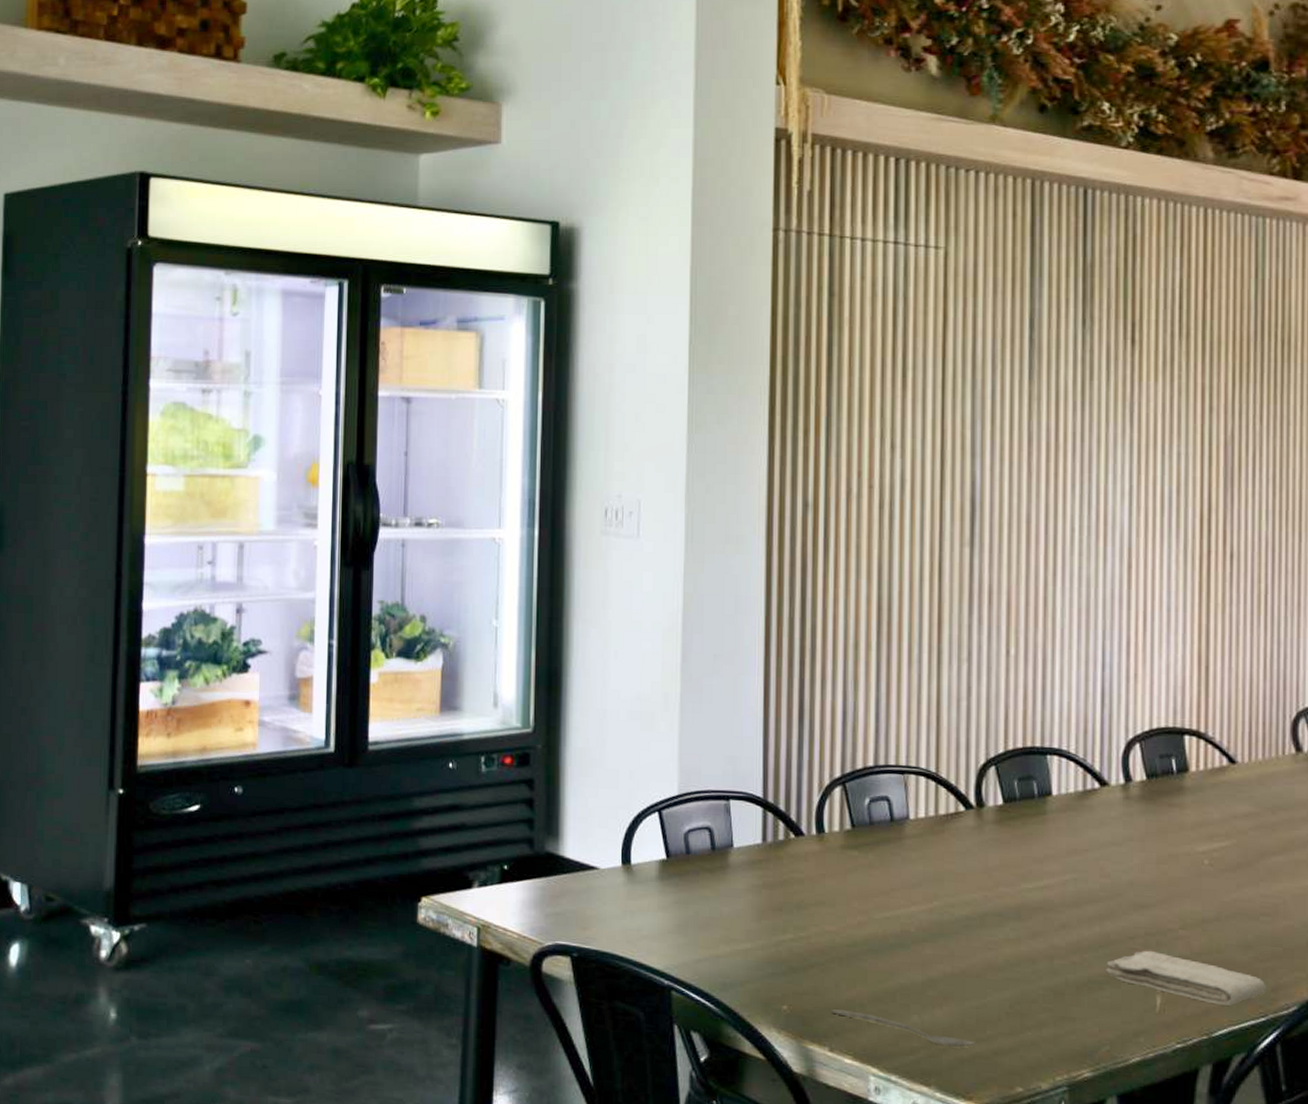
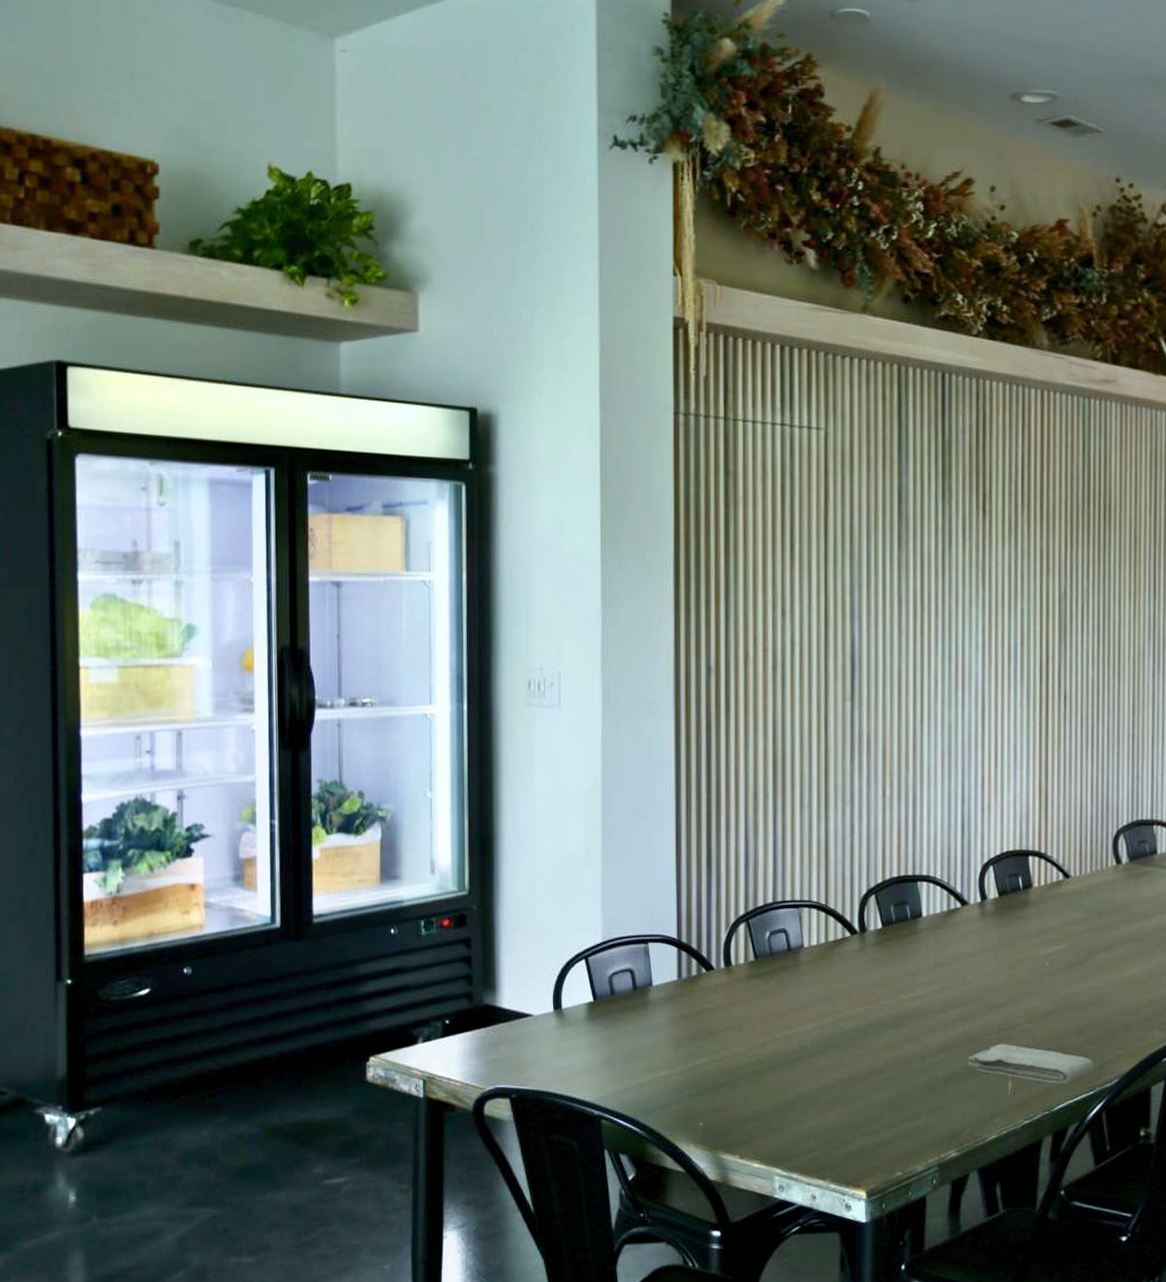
spoon: present [831,1009,976,1047] -> none [740,1121,862,1143]

